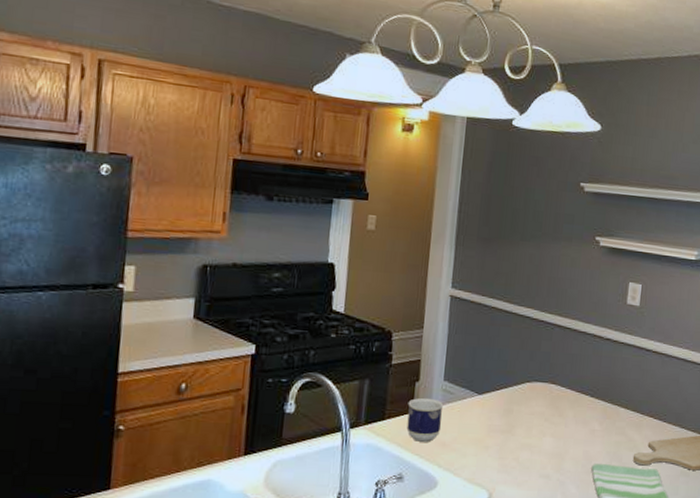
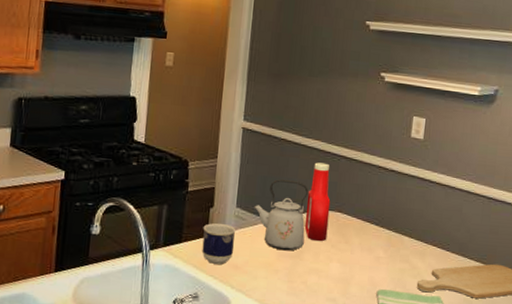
kettle: none [461,349,521,426] -> present [253,178,309,251]
ketchup bottle: none [516,331,544,414] -> present [304,162,331,241]

